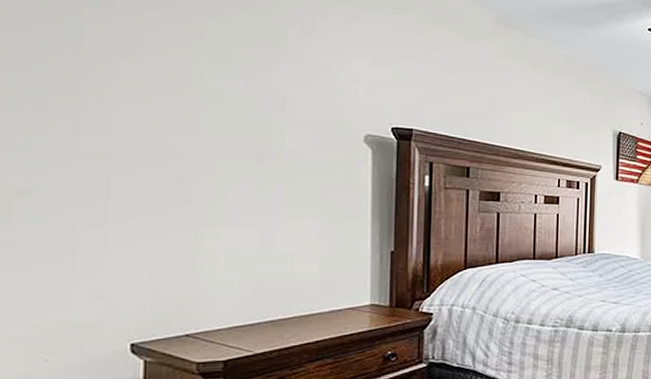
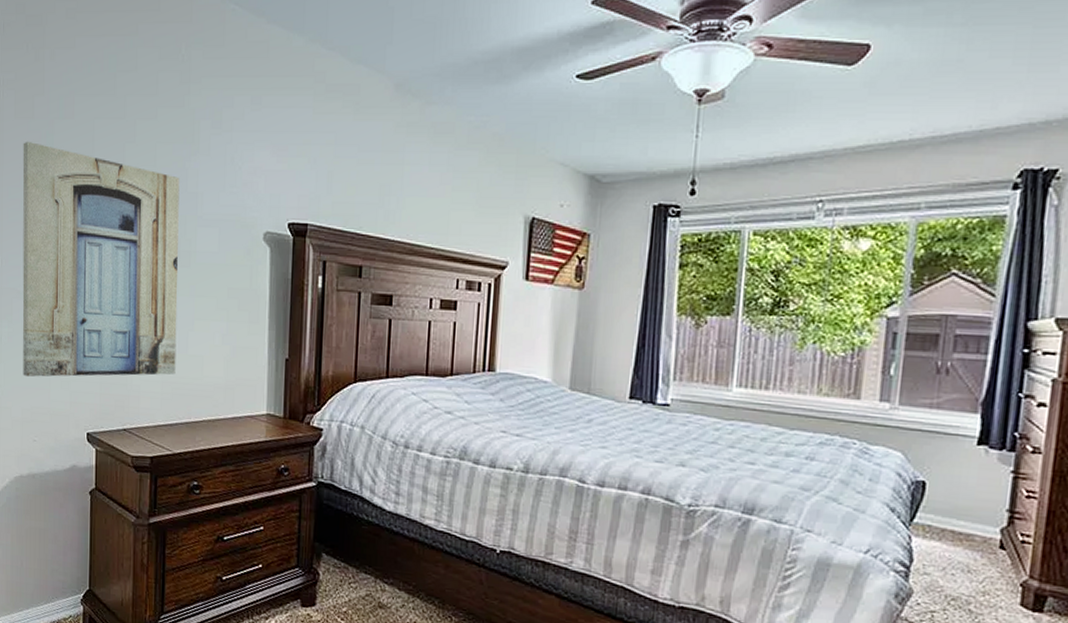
wall art: none [28,24,262,287] -> present [22,141,180,377]

